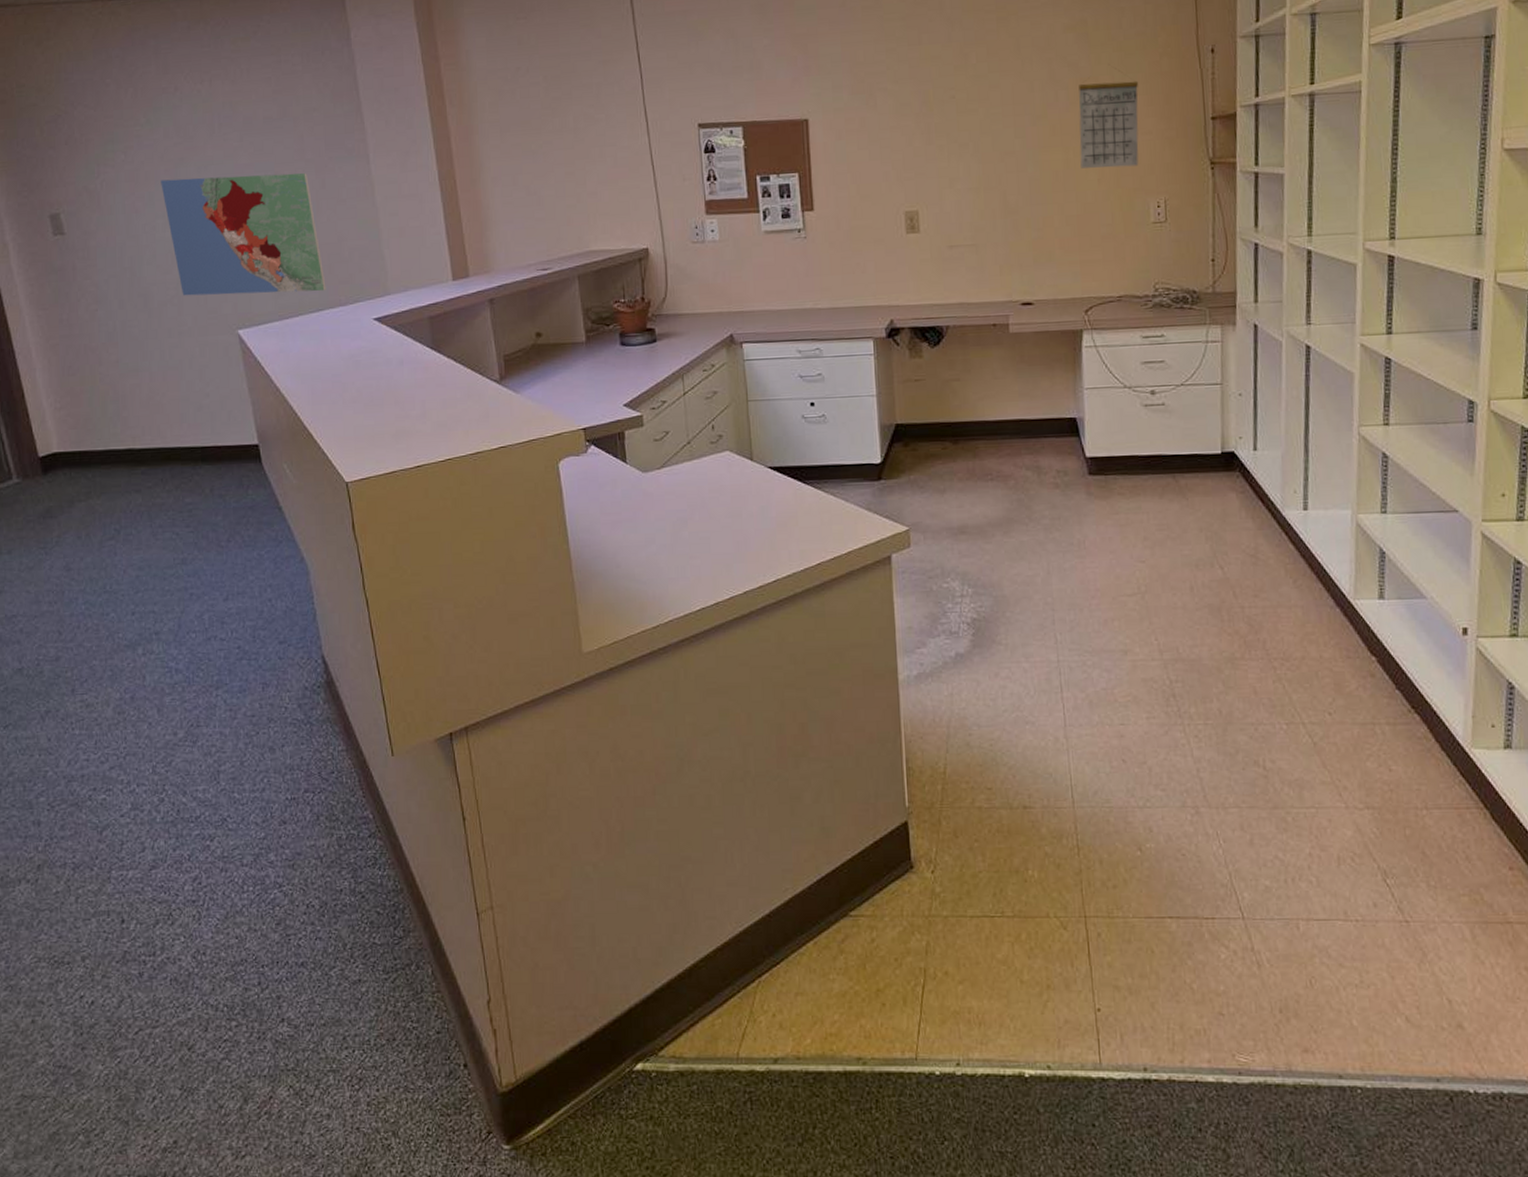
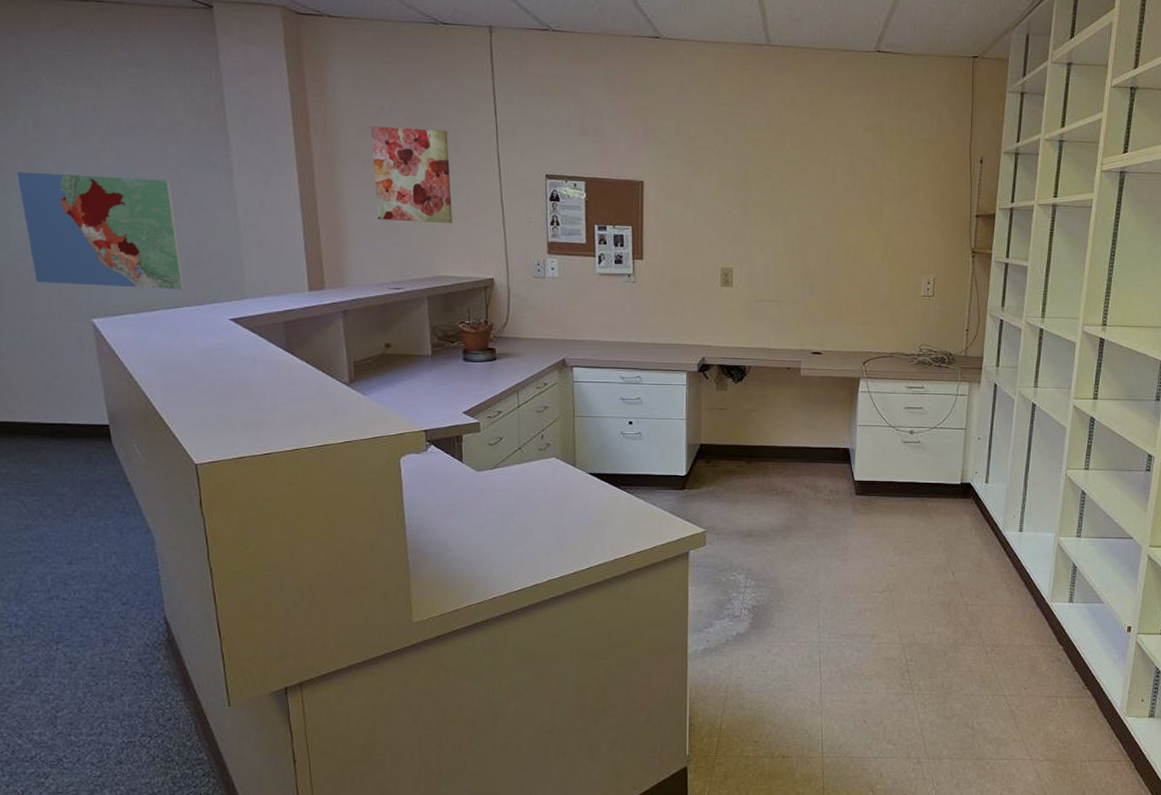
wall art: none [507,86,600,194] -> present [370,126,453,223]
calendar: present [1079,68,1139,168] -> none [869,167,920,249]

